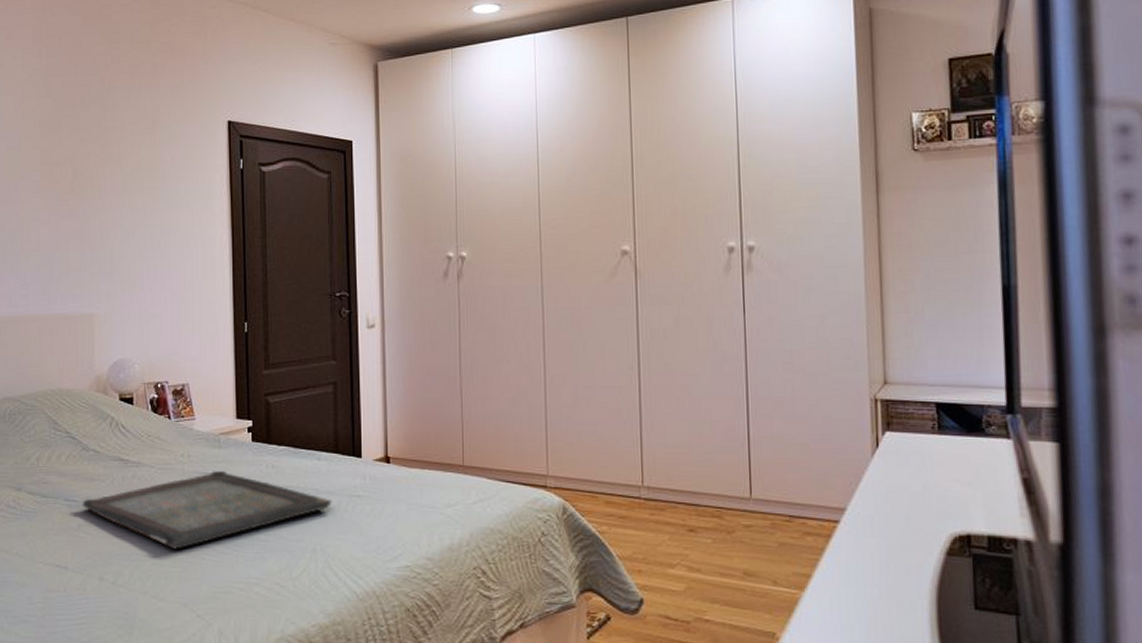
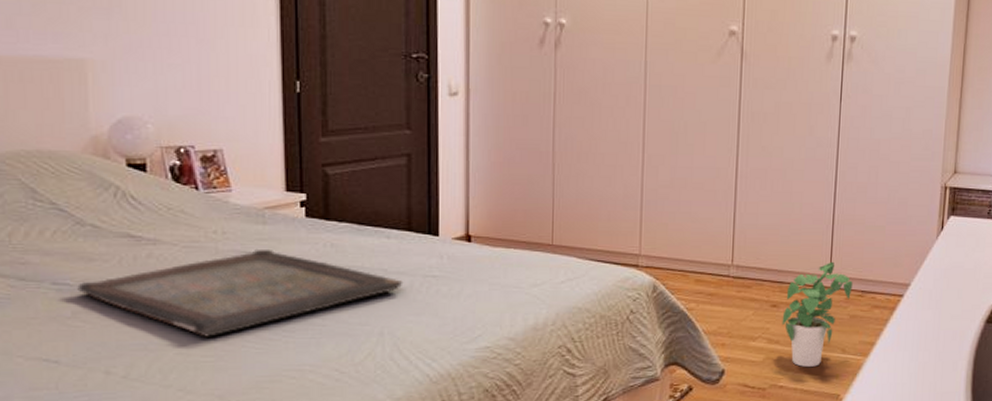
potted plant: none [701,482,778,599] -> present [782,261,853,367]

